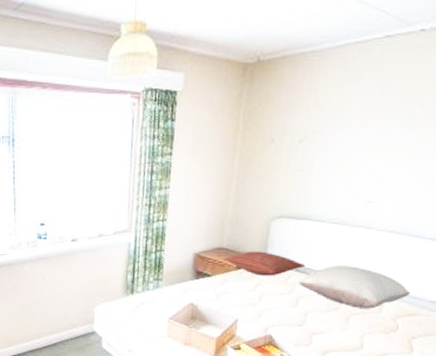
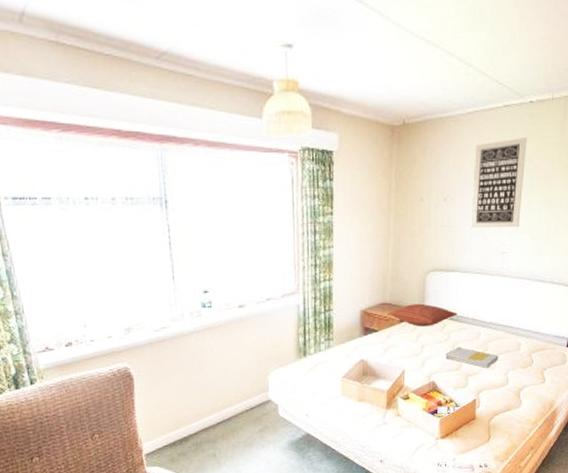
book: none [287,301,354,329] -> present [445,346,499,369]
pillow: present [299,265,410,309] -> none [453,311,539,348]
wall art: none [330,70,414,175] -> present [470,136,527,229]

